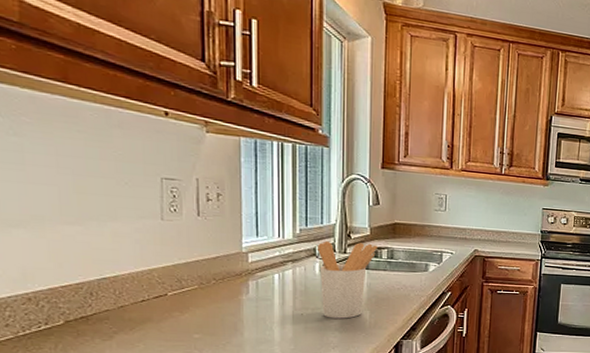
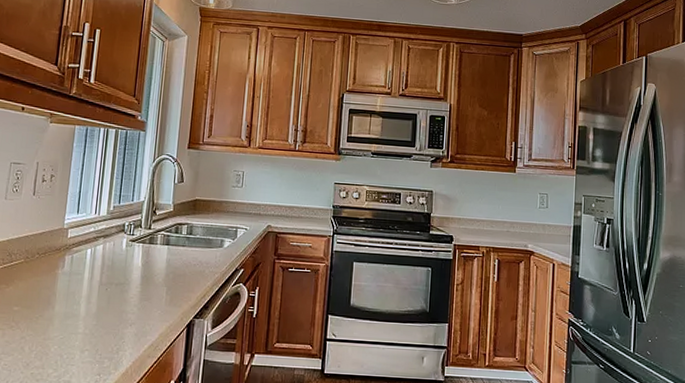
utensil holder: present [318,240,377,319] -> none [124,217,179,295]

